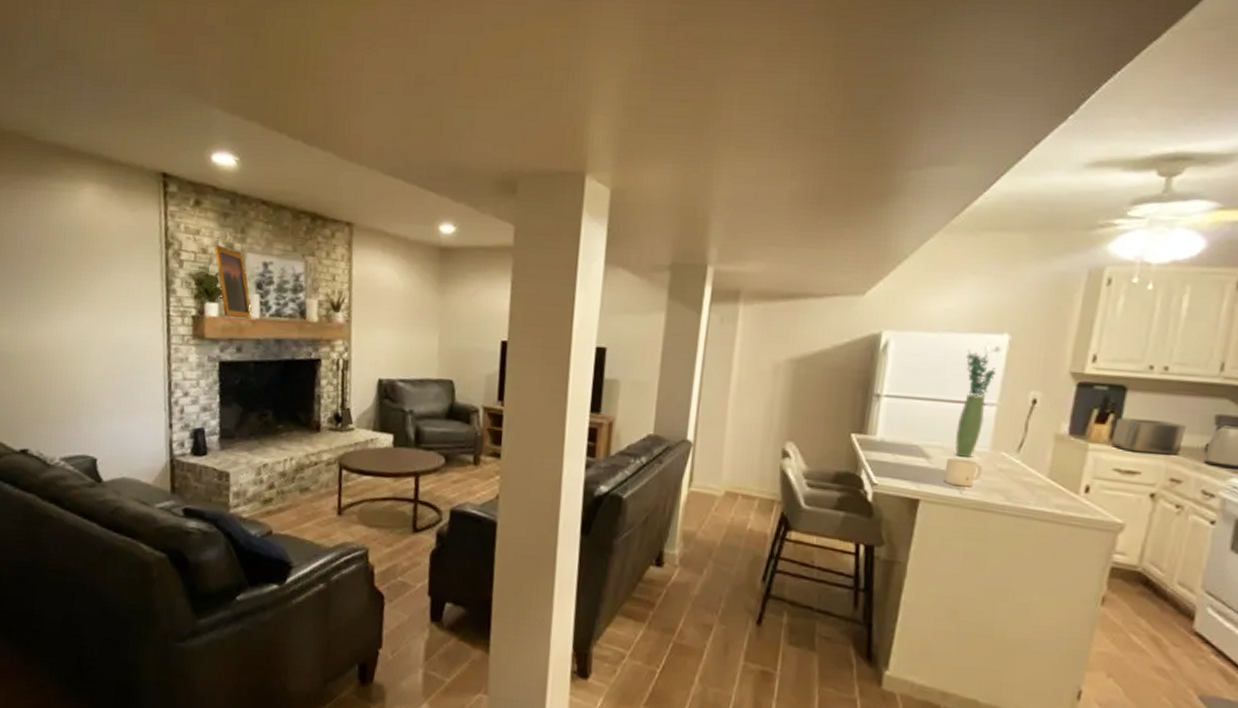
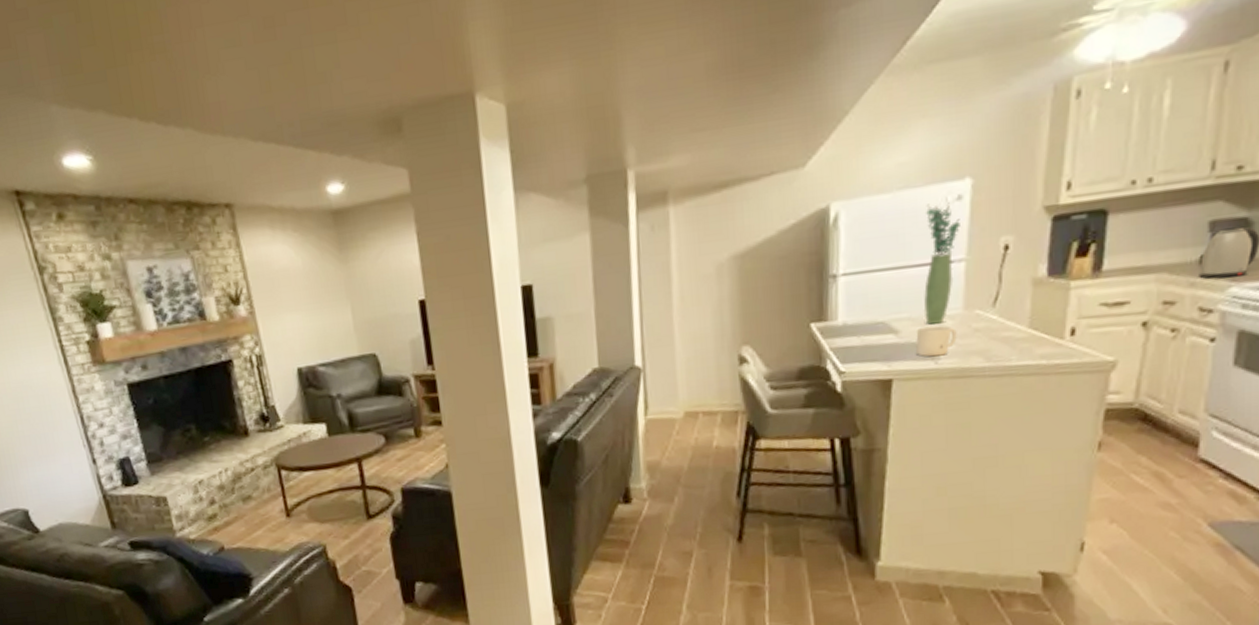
picture frame: present [214,244,252,319] -> none [90,258,150,335]
toaster: present [1112,417,1187,456] -> none [1096,238,1178,282]

